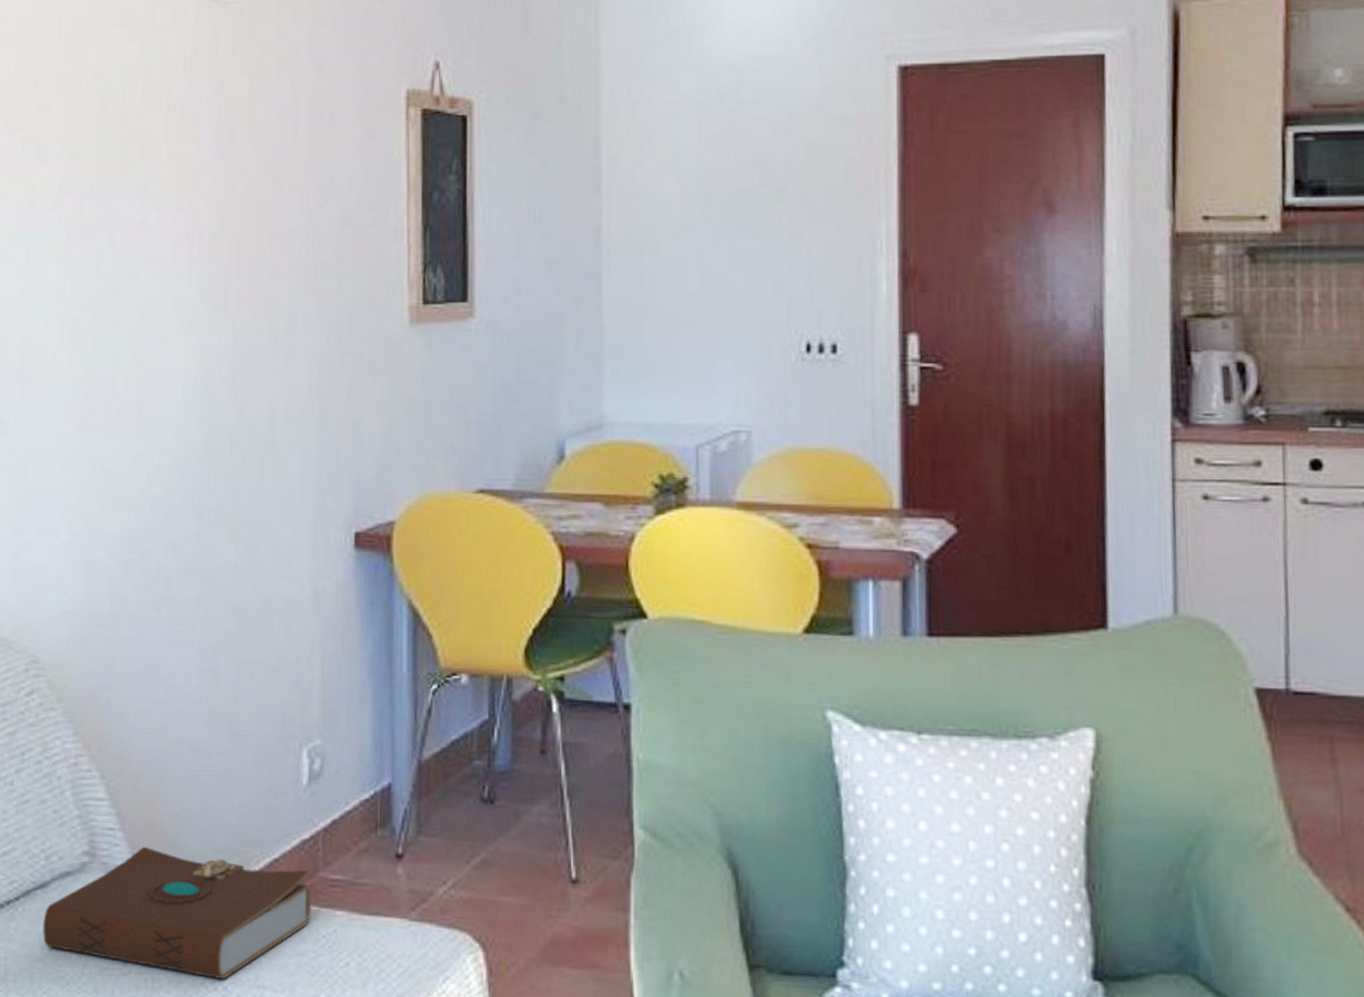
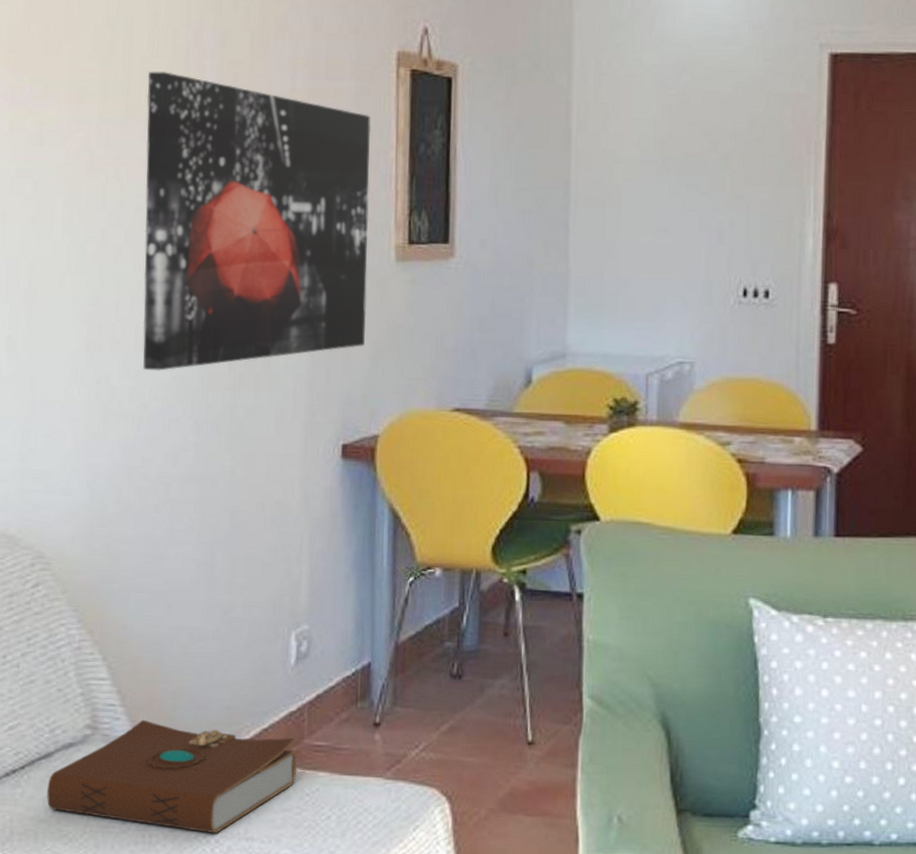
wall art: none [139,124,380,453] -> present [143,70,371,371]

